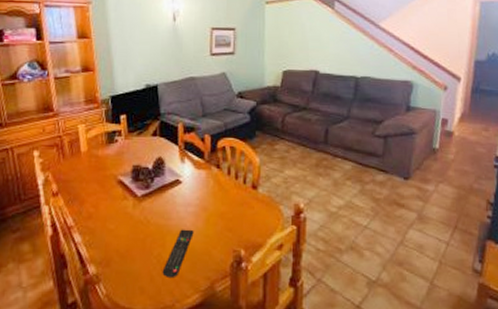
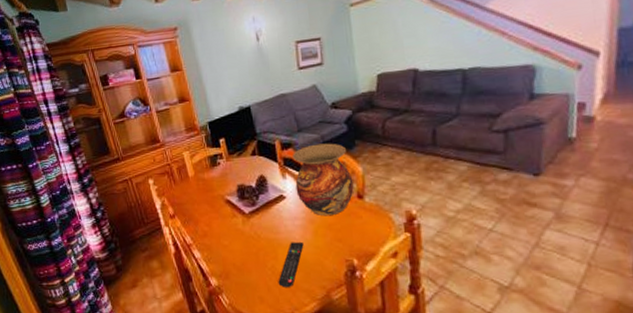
vase: none [193,131,250,205] -> present [293,143,354,216]

